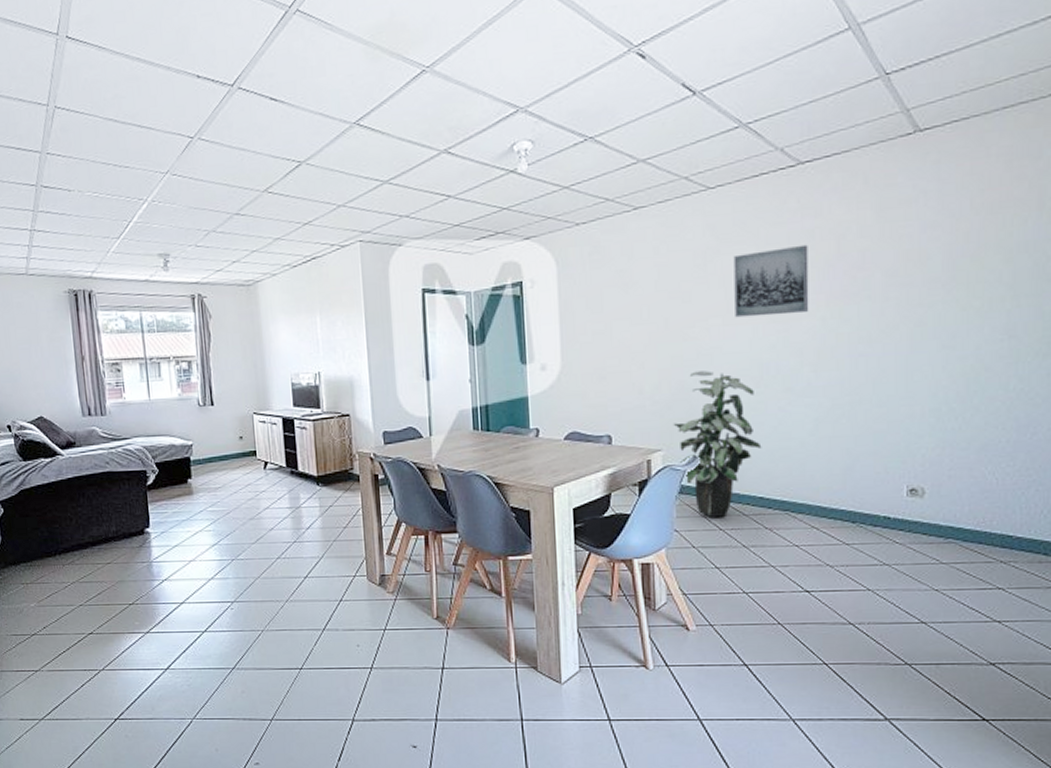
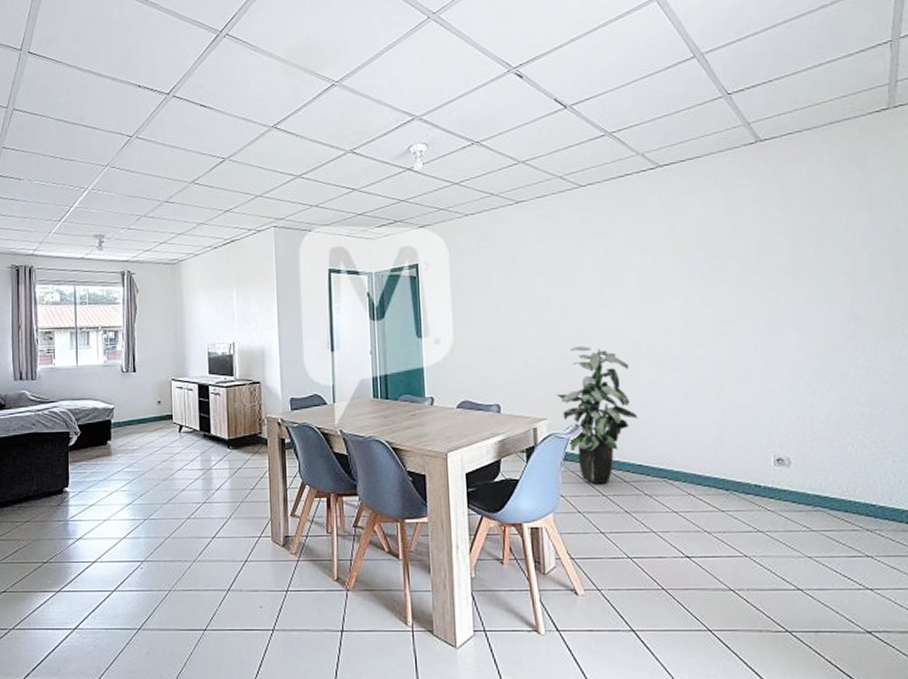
wall art: present [733,244,809,318] -> none [605,235,674,299]

